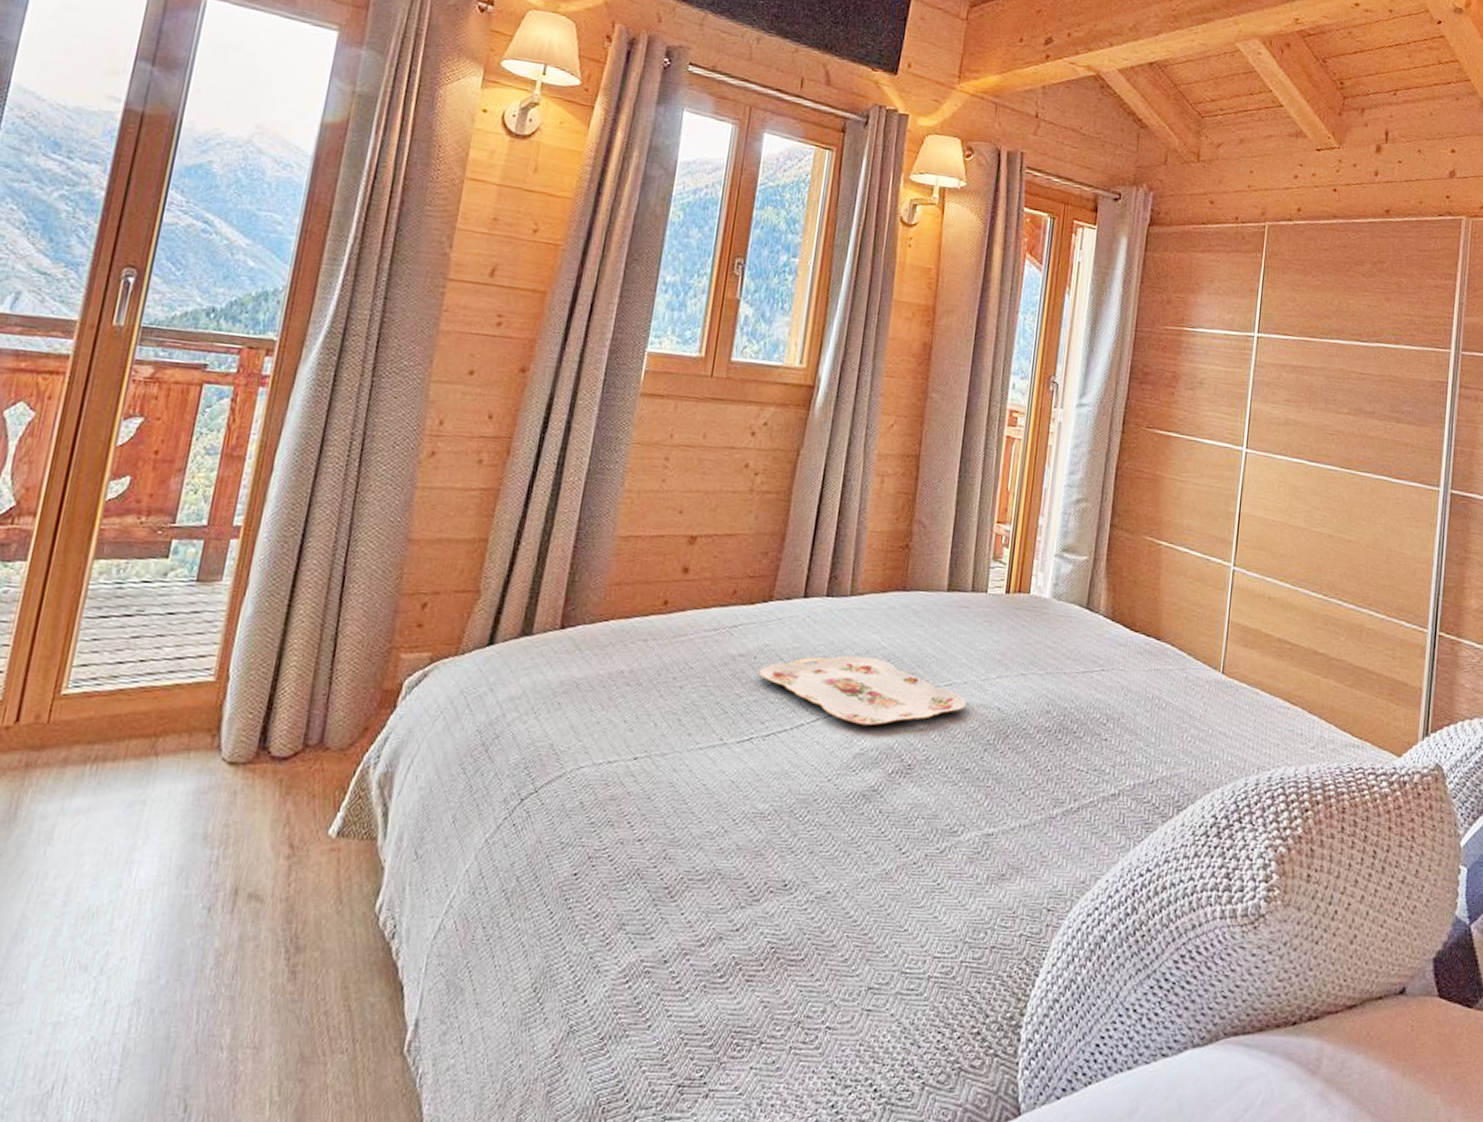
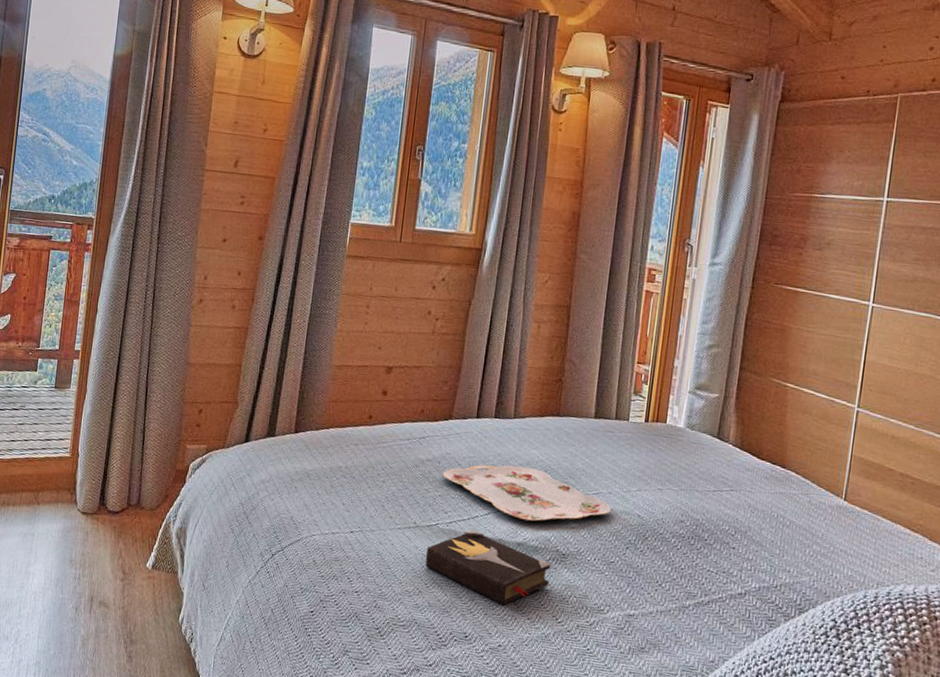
hardback book: none [734,742,893,838] -> present [425,530,550,606]

